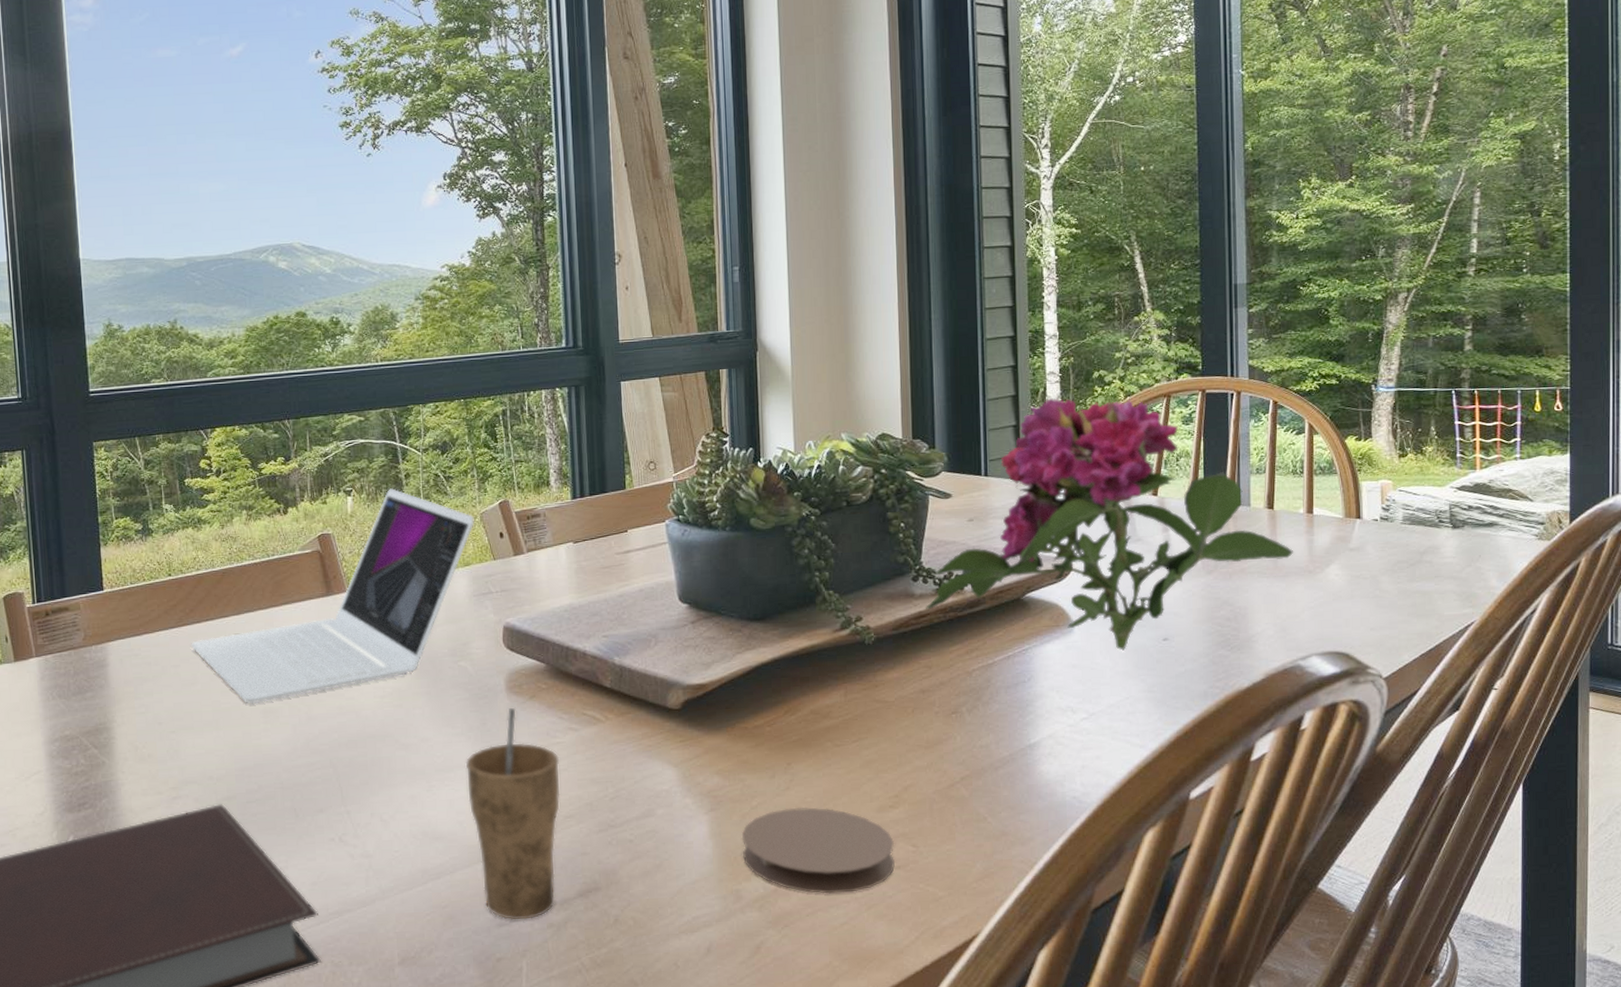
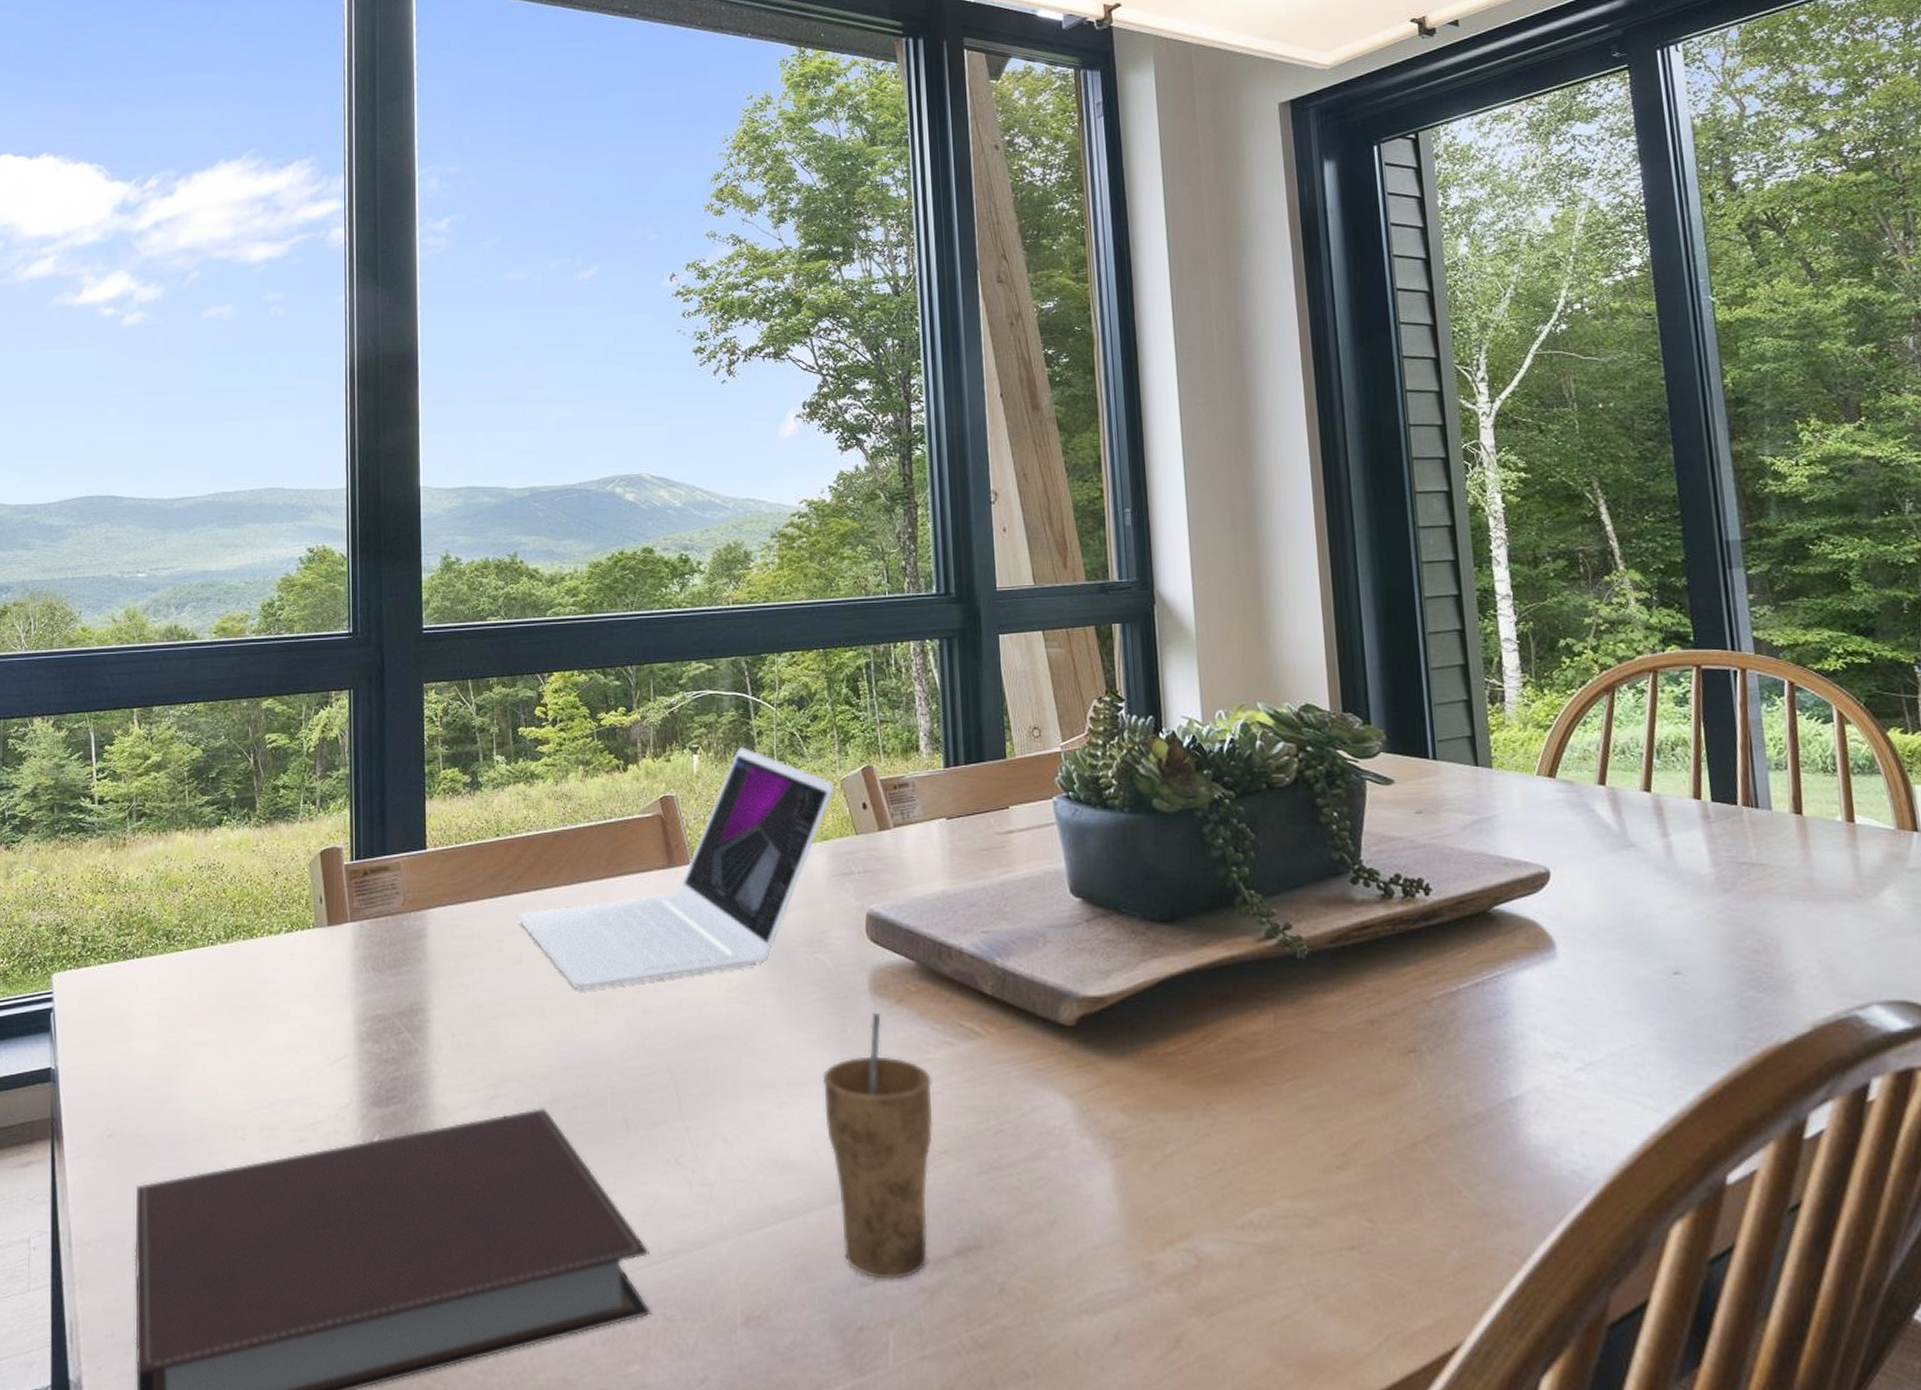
coaster: present [741,807,895,894] -> none [1153,1161,1347,1276]
flower: present [926,397,1294,651] -> none [1369,668,1835,984]

